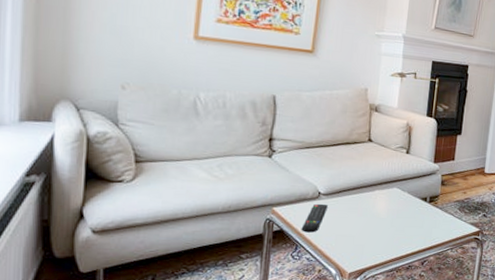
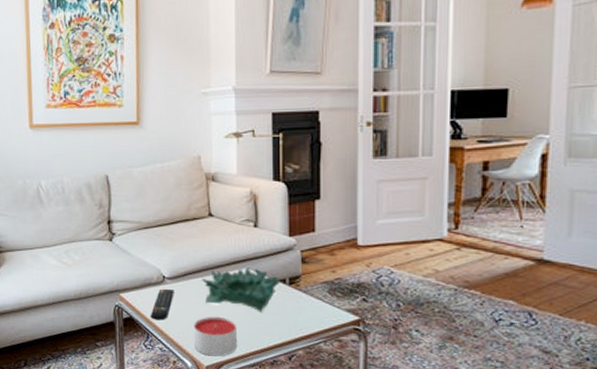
candle: none [341,228,381,264] -> present [194,316,237,357]
decorative bowl: none [355,187,422,225] -> present [202,267,280,312]

